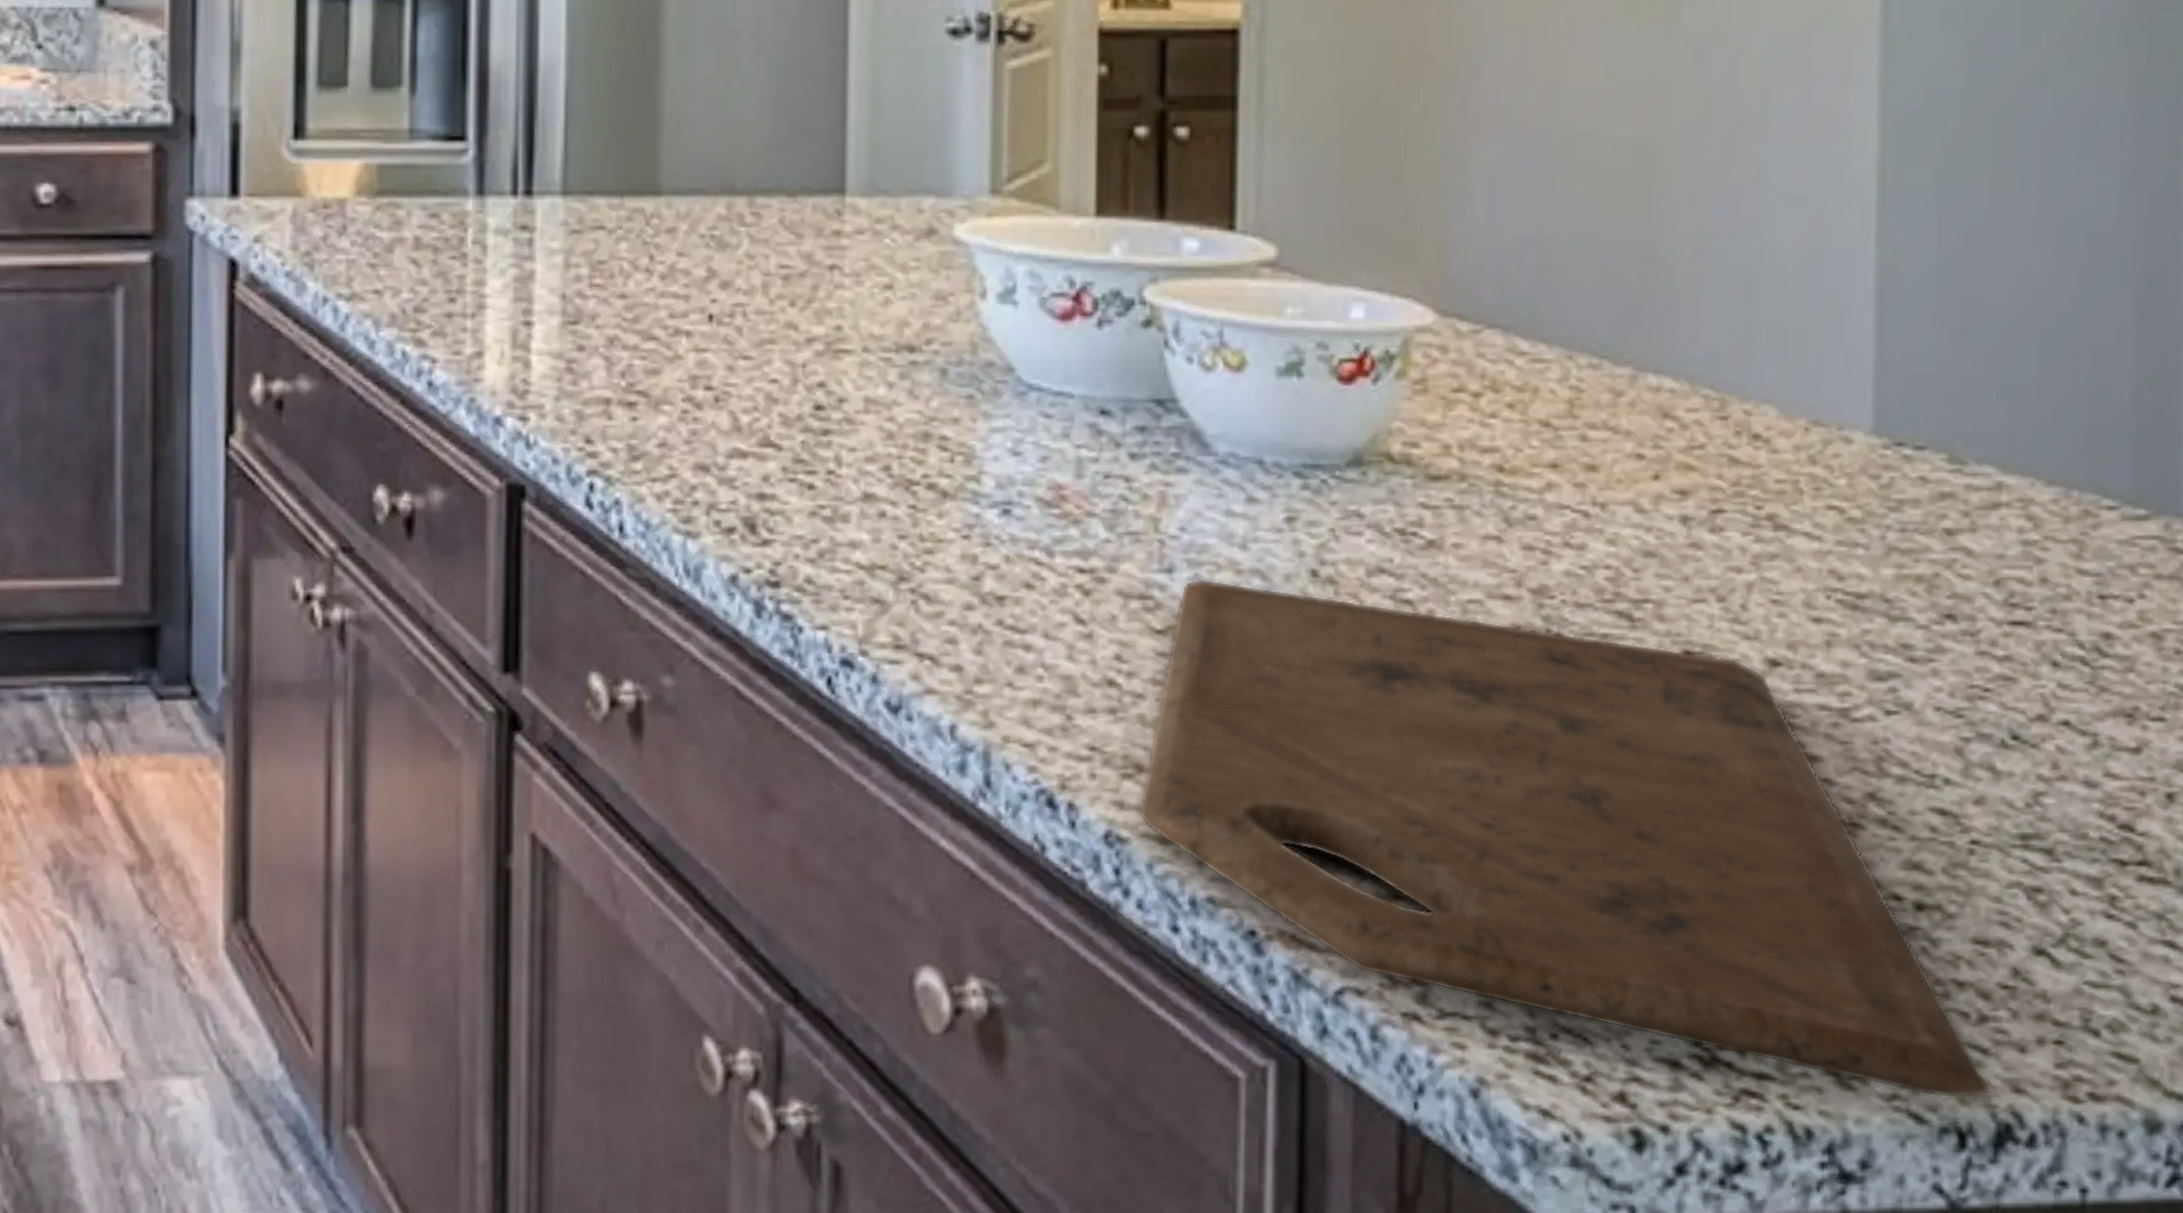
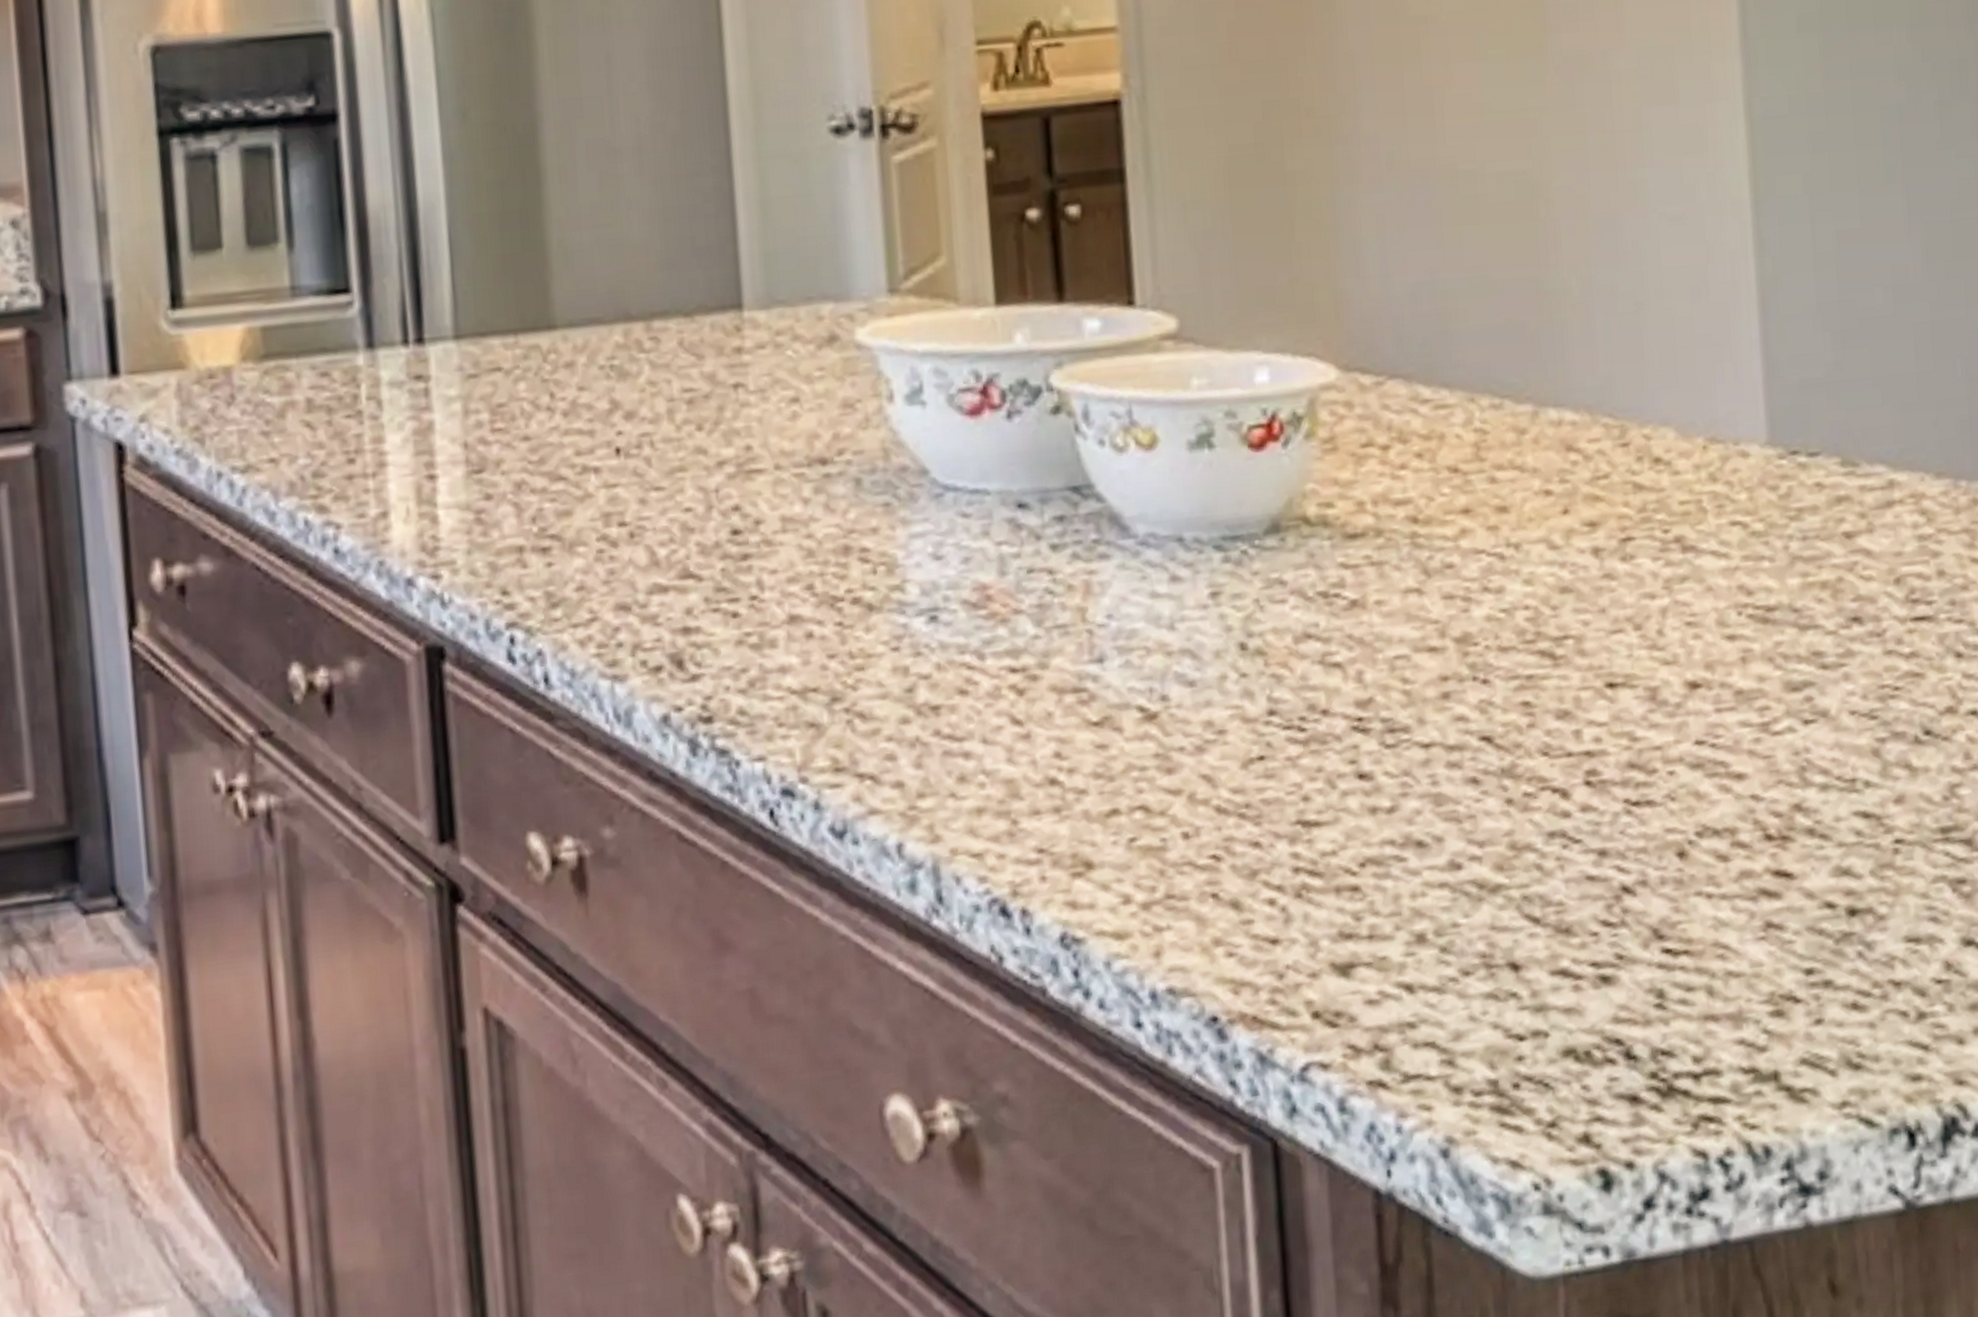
cutting board: present [1138,578,1992,1098] -> none [1091,664,1936,1100]

